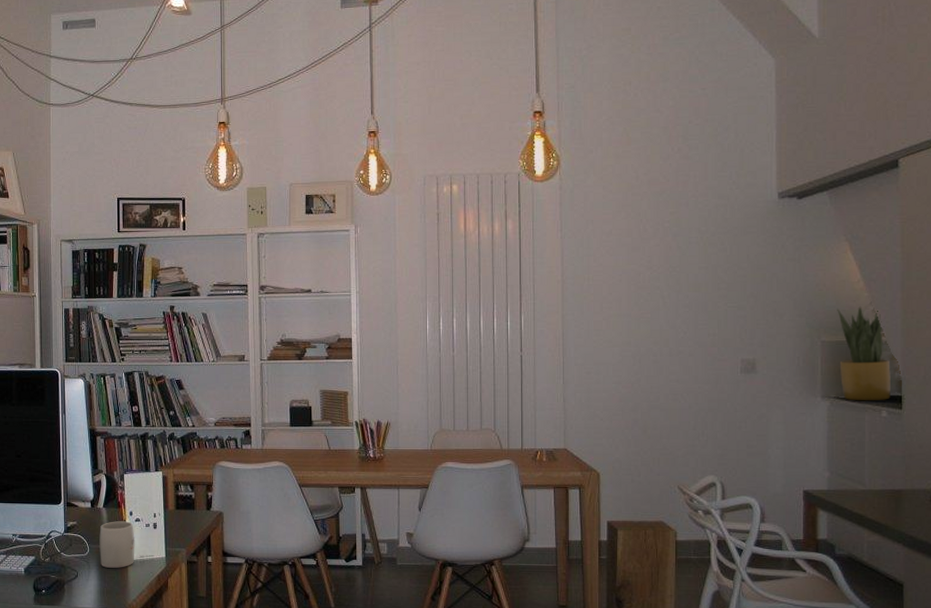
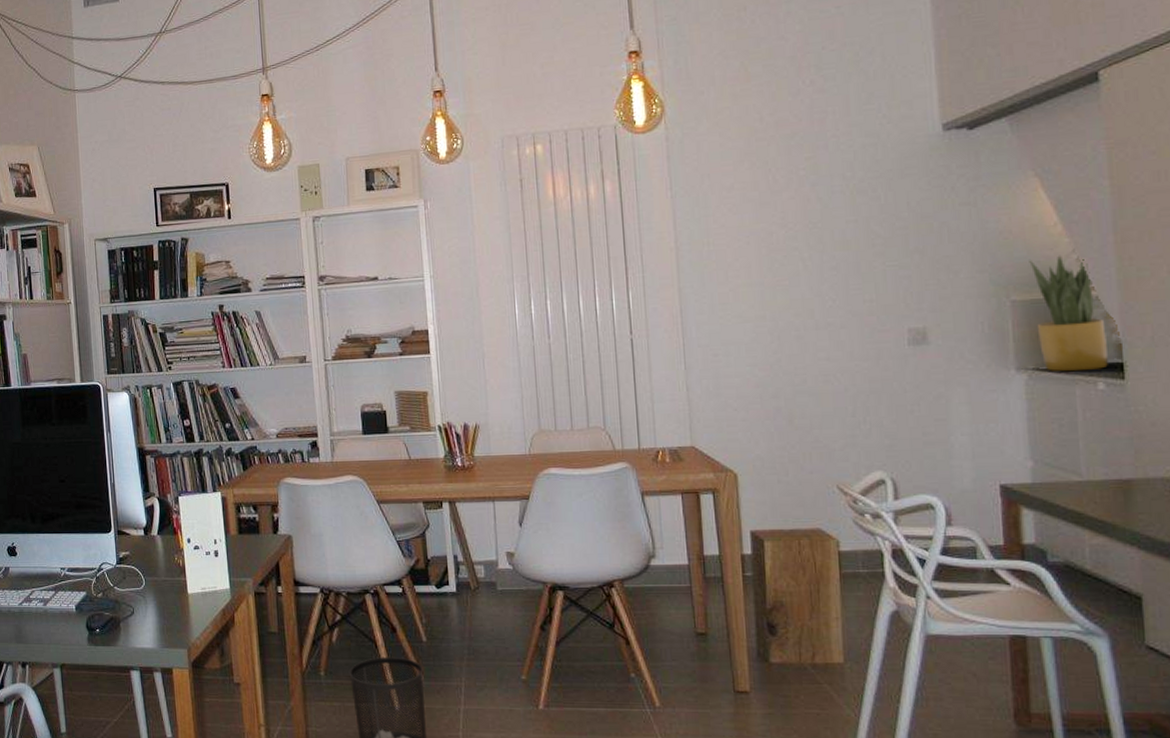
mug: present [99,521,135,568] -> none [155,549,196,602]

